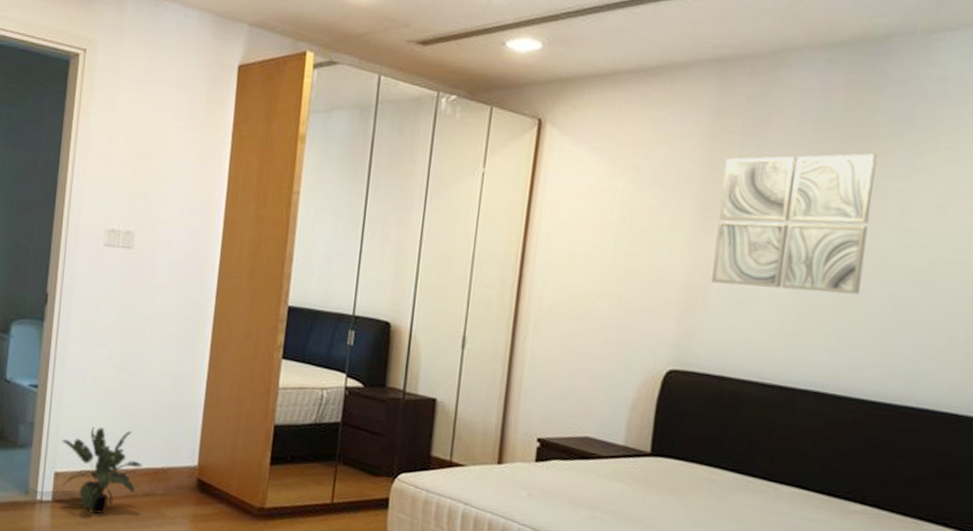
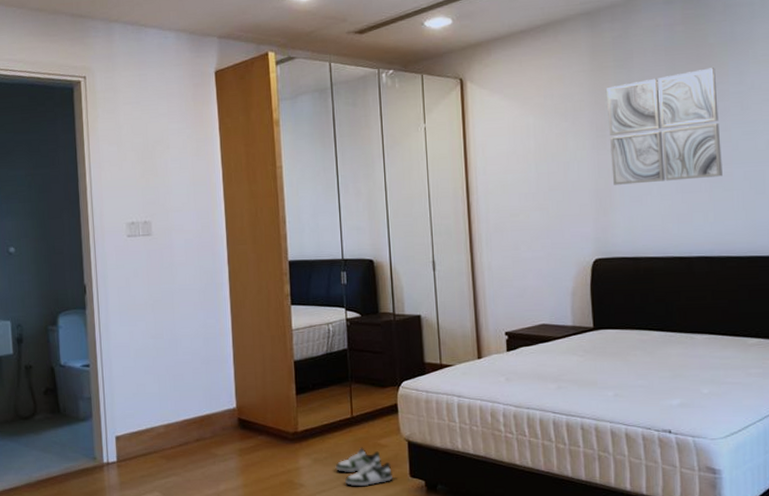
potted plant: present [62,427,142,514] -> none [118,389,190,465]

